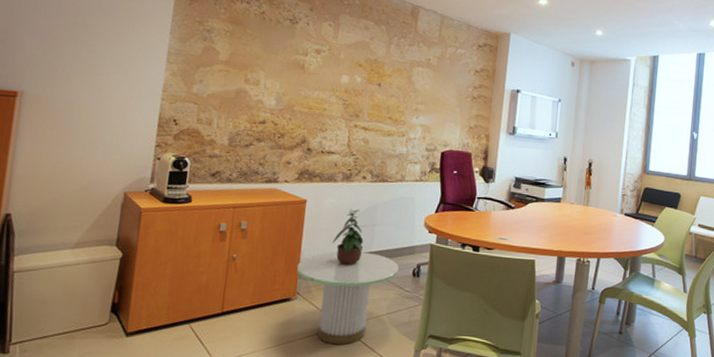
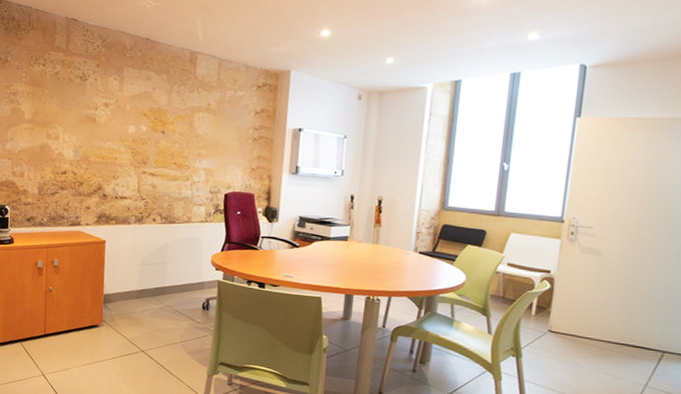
side table: present [296,251,399,345] -> none [101,285,190,367]
potted plant: present [331,209,364,266] -> none [129,248,157,299]

